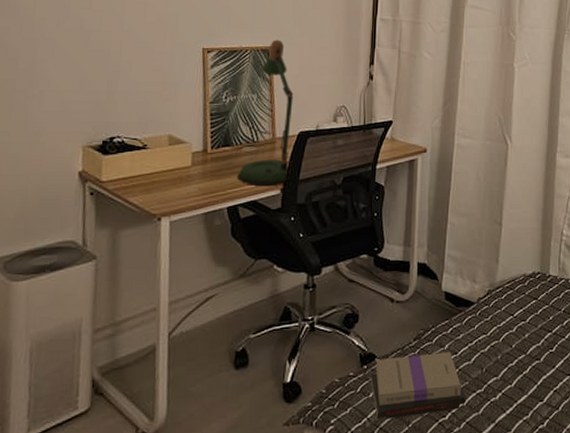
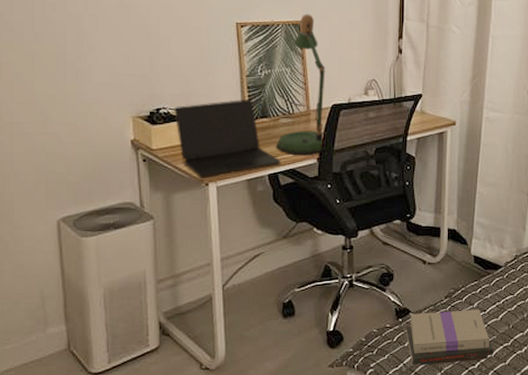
laptop: none [129,126,242,213] -> present [174,98,281,179]

